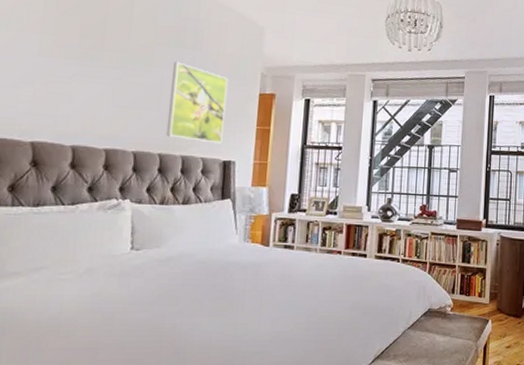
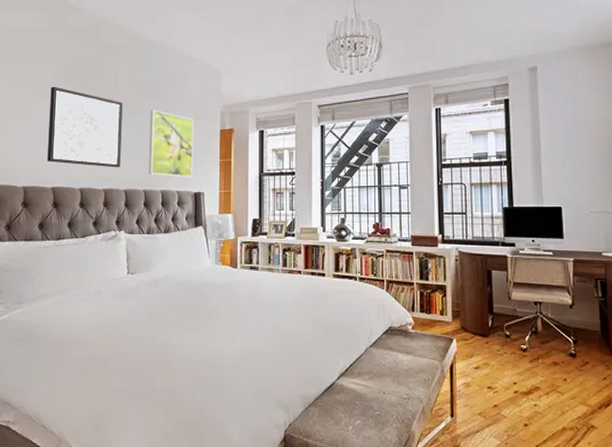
wall art: none [26,17,137,126] -> present [47,86,123,168]

